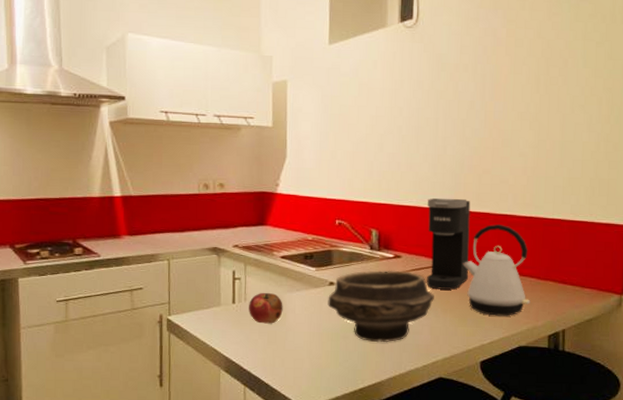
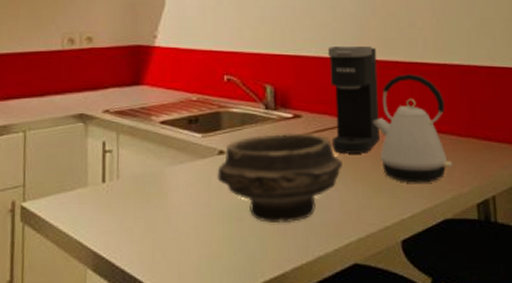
fruit: present [249,292,283,324] -> none [122,166,164,207]

